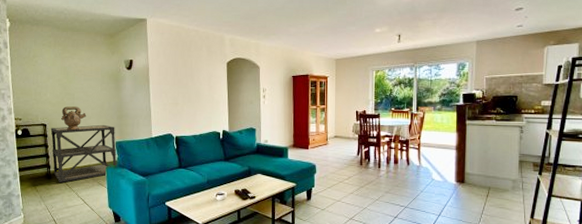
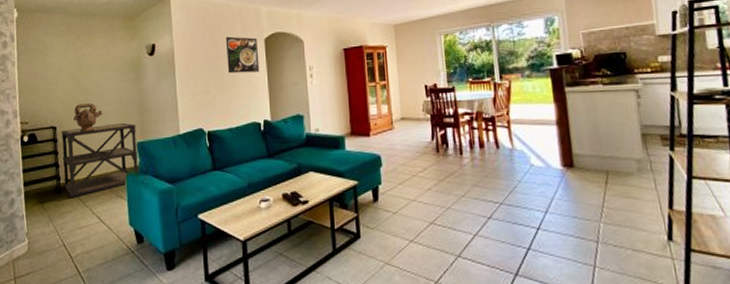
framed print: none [193,58,221,90] -> present [225,36,260,74]

